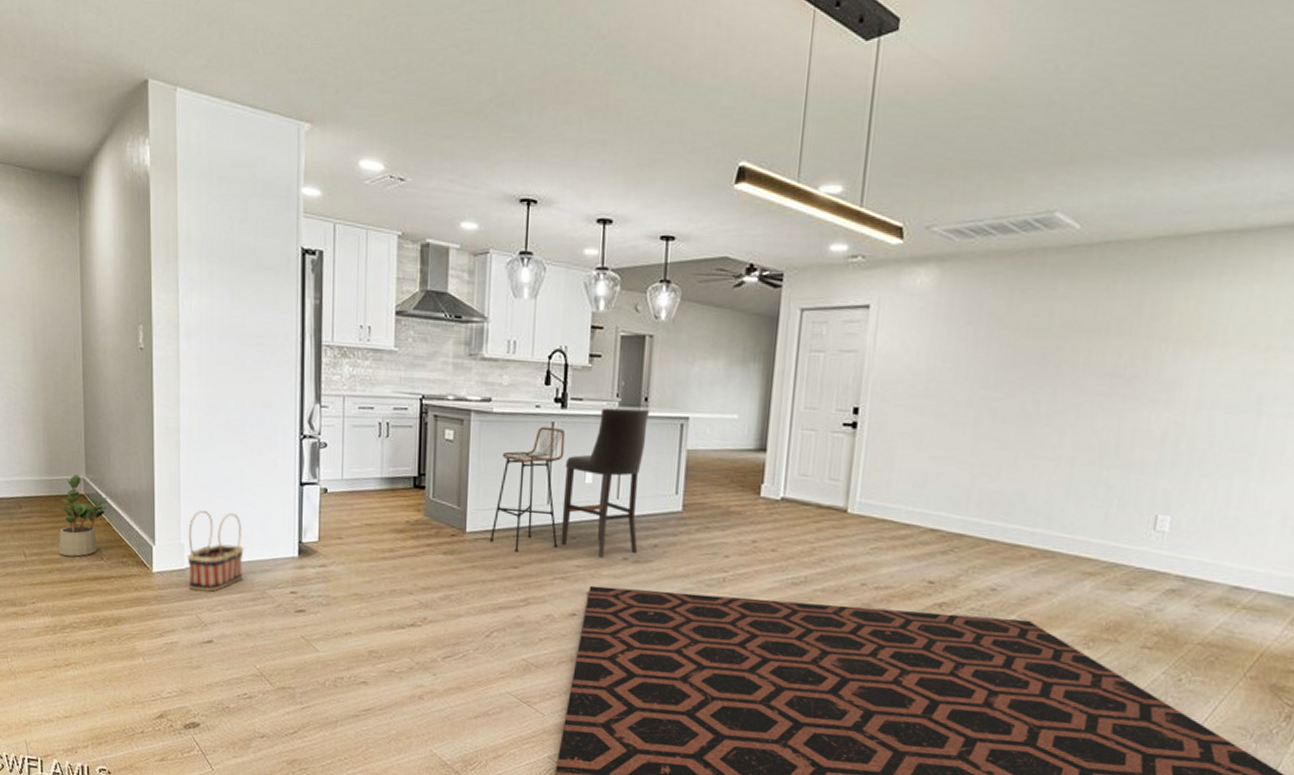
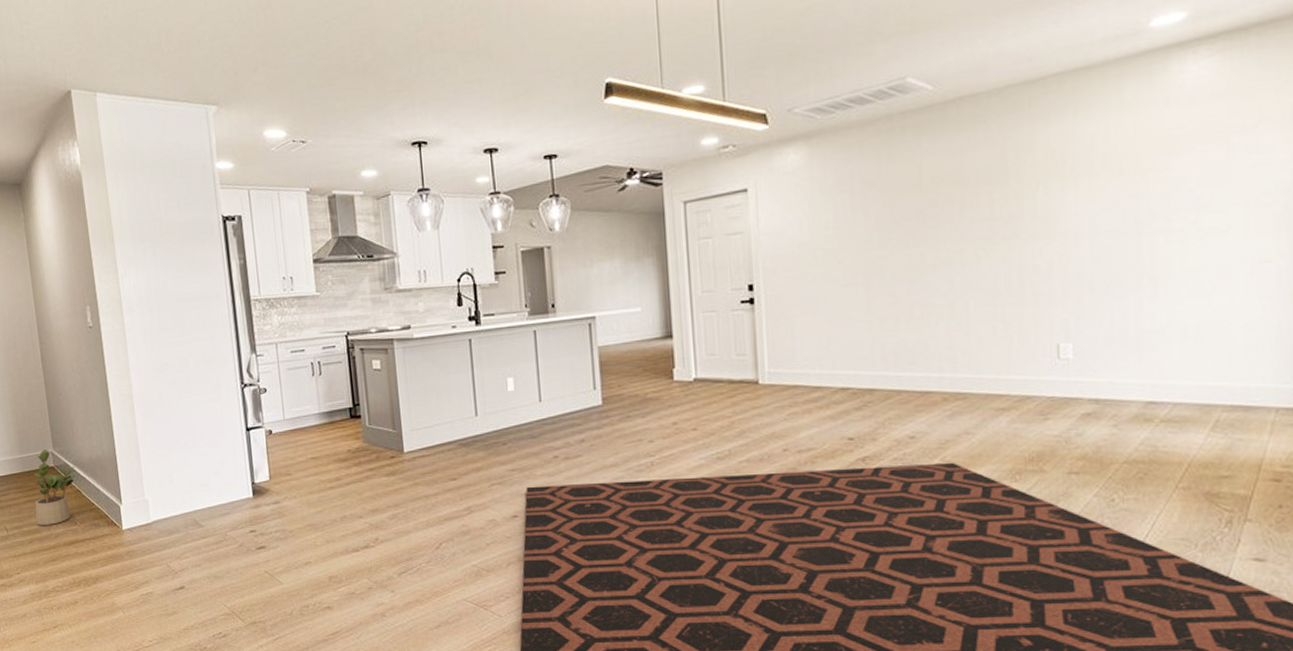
basket: present [187,510,244,592] -> none [150,465,205,542]
bar stool: present [489,426,566,552] -> none [426,344,491,465]
bar stool: present [560,408,650,559] -> none [487,314,567,460]

